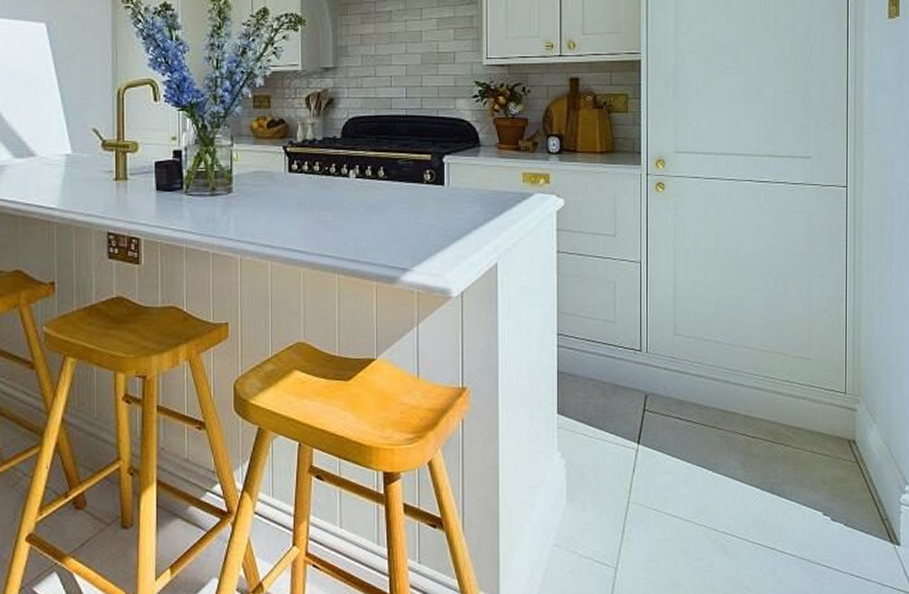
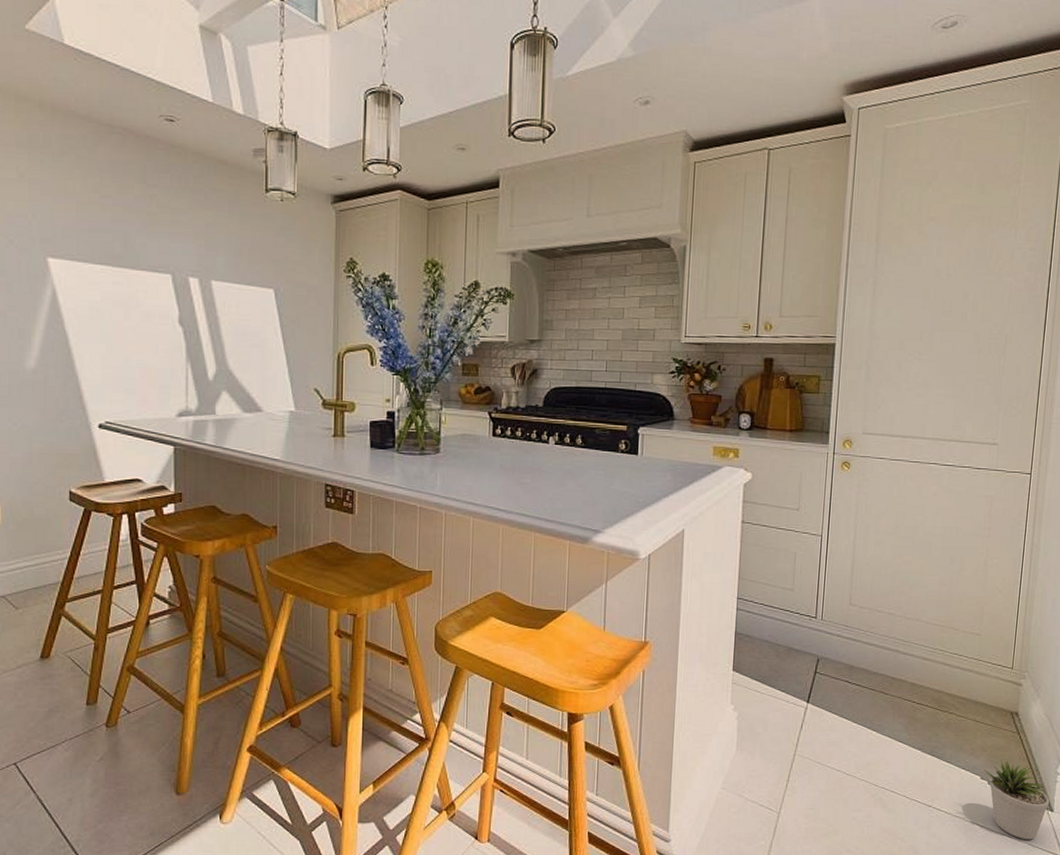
potted plant: none [825,492,896,579] -> present [984,759,1050,840]

